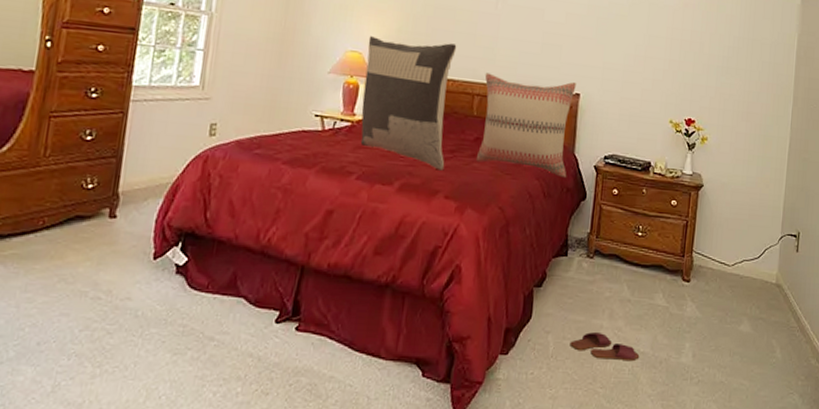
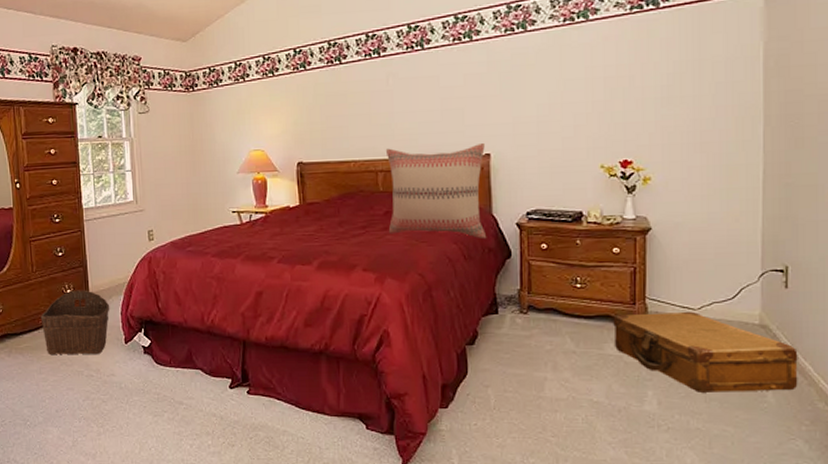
wicker basket: none [40,185,143,272] -> present [40,290,110,355]
pillow: present [360,36,457,171] -> none [268,127,359,246]
slippers: present [570,332,639,360] -> none [512,385,592,410]
suitcase: none [664,265,801,347] -> present [613,311,798,392]

